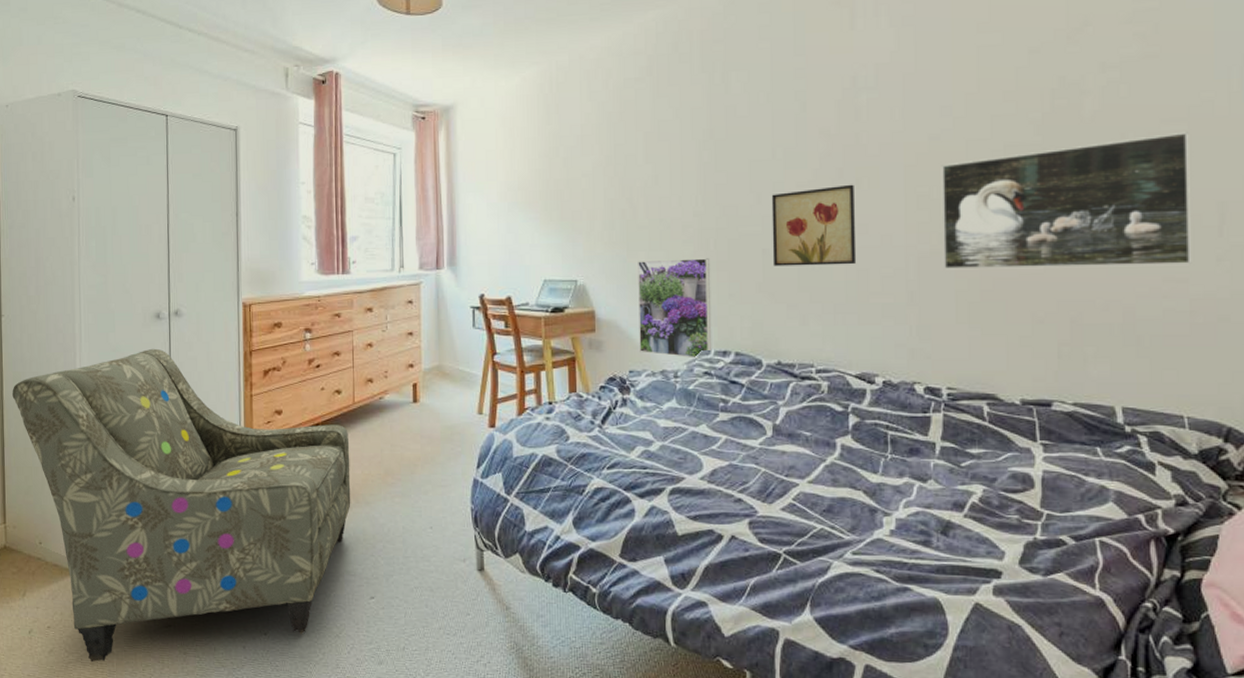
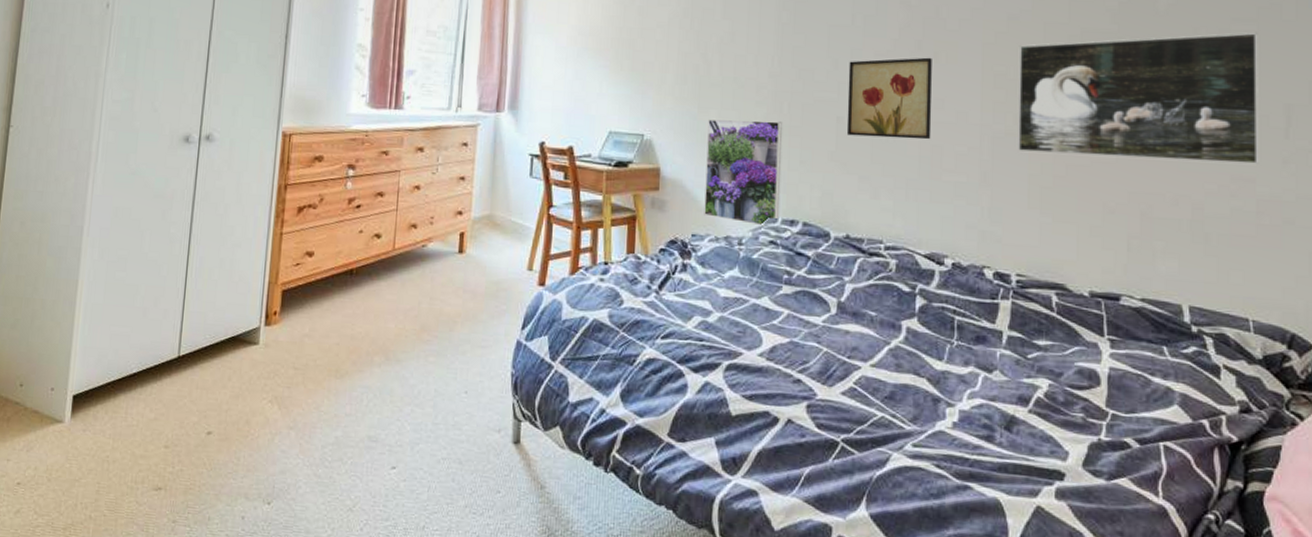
armchair: present [12,348,351,663] -> none [10,174,385,528]

